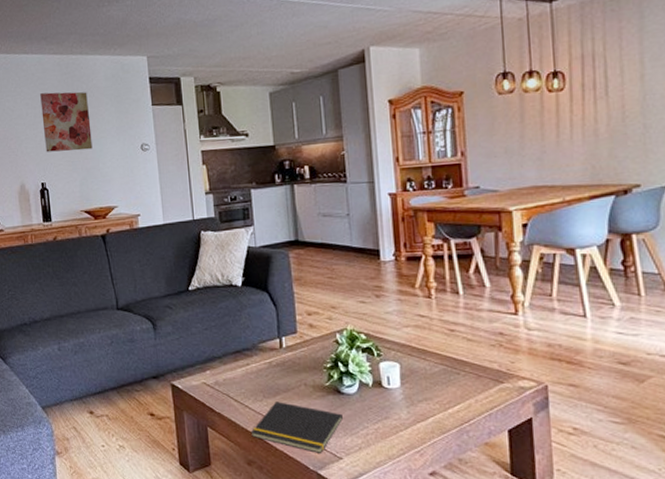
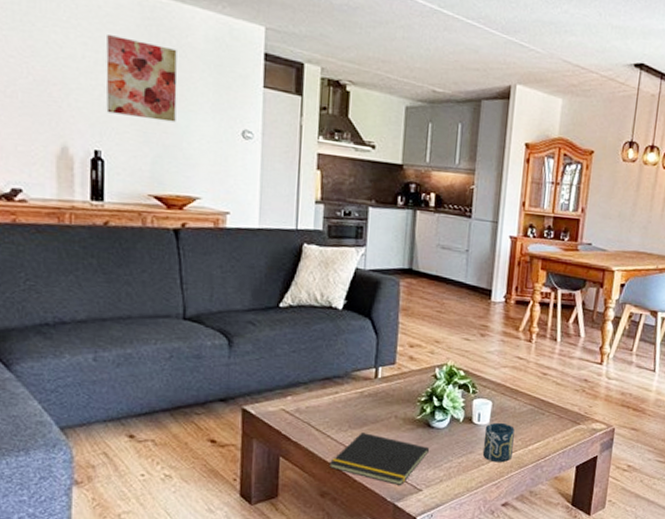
cup: none [396,385,431,428] -> present [482,422,515,463]

